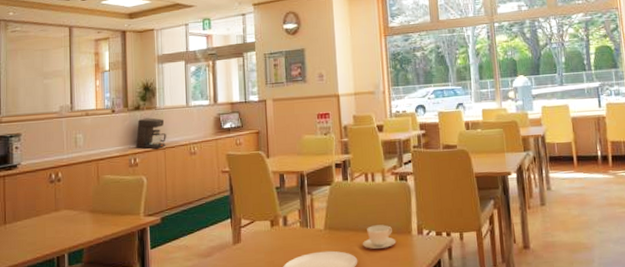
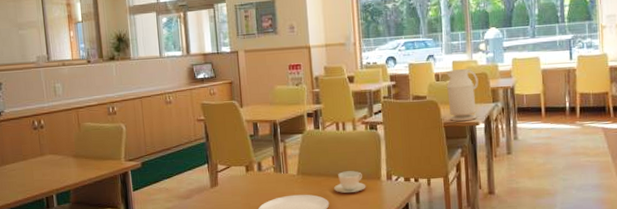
coffee maker: present [135,117,166,149] -> none [112,68,142,99]
water jug: none [475,117,509,172] -> present [445,69,479,122]

